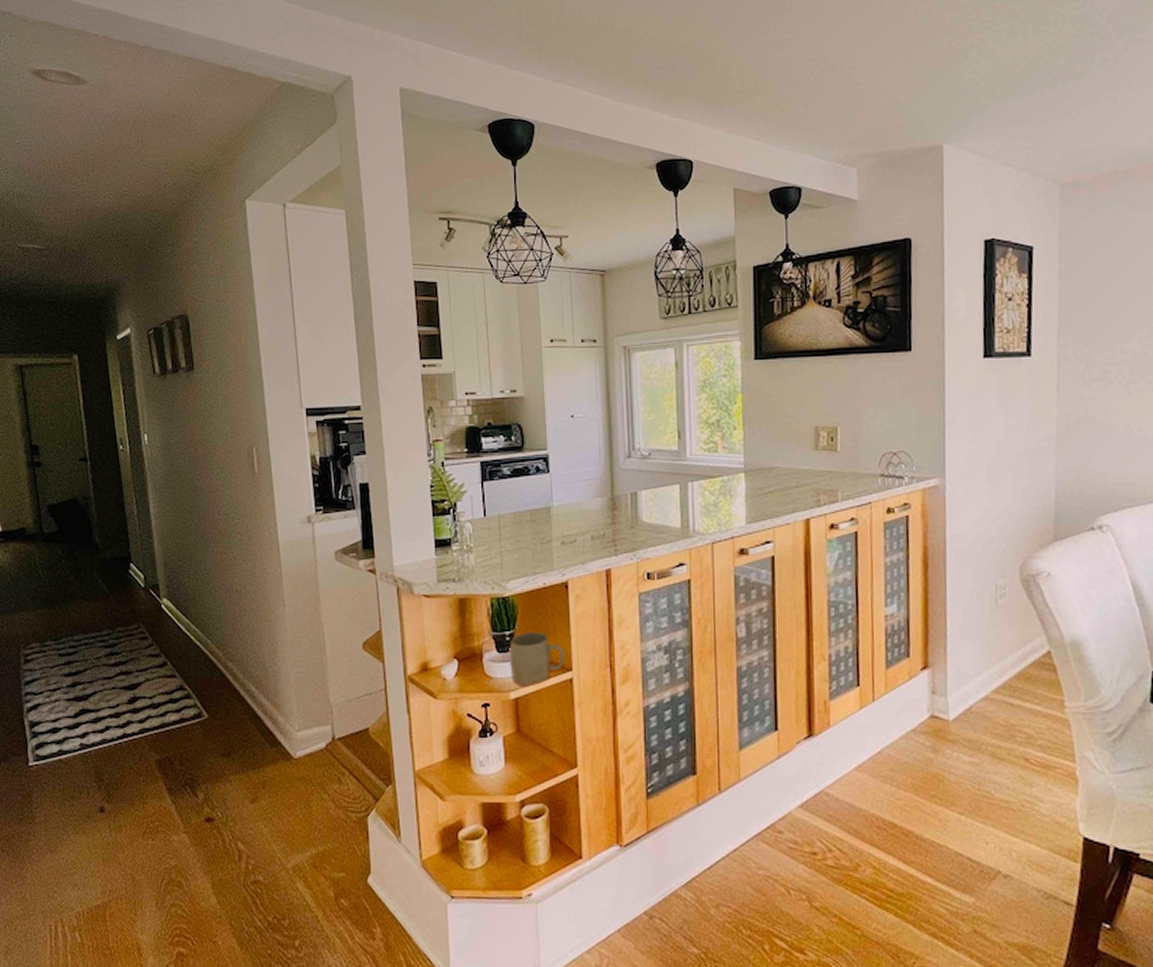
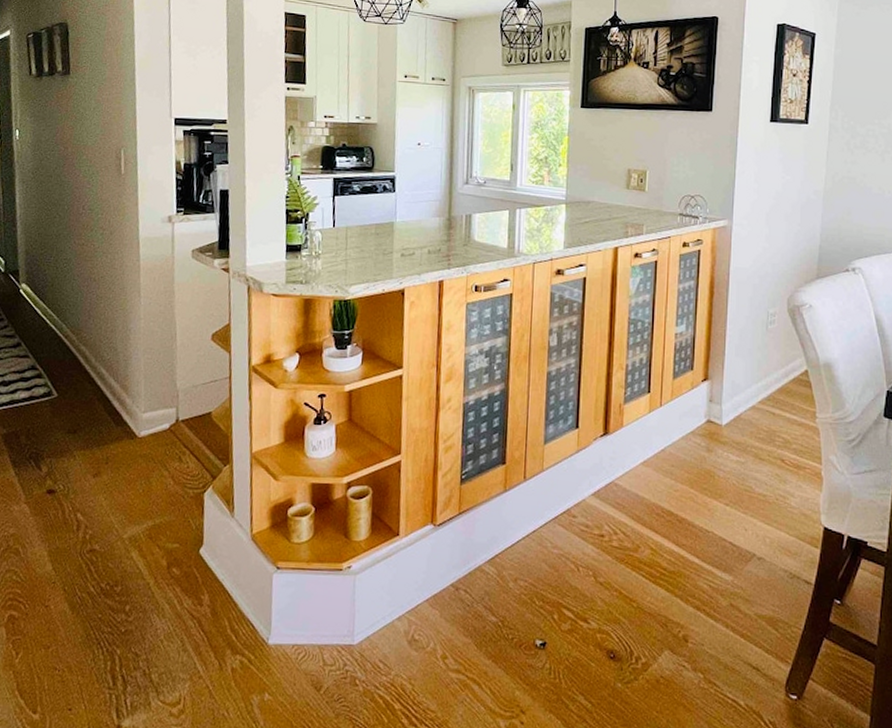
mug: present [509,631,565,687] -> none [346,332,397,381]

